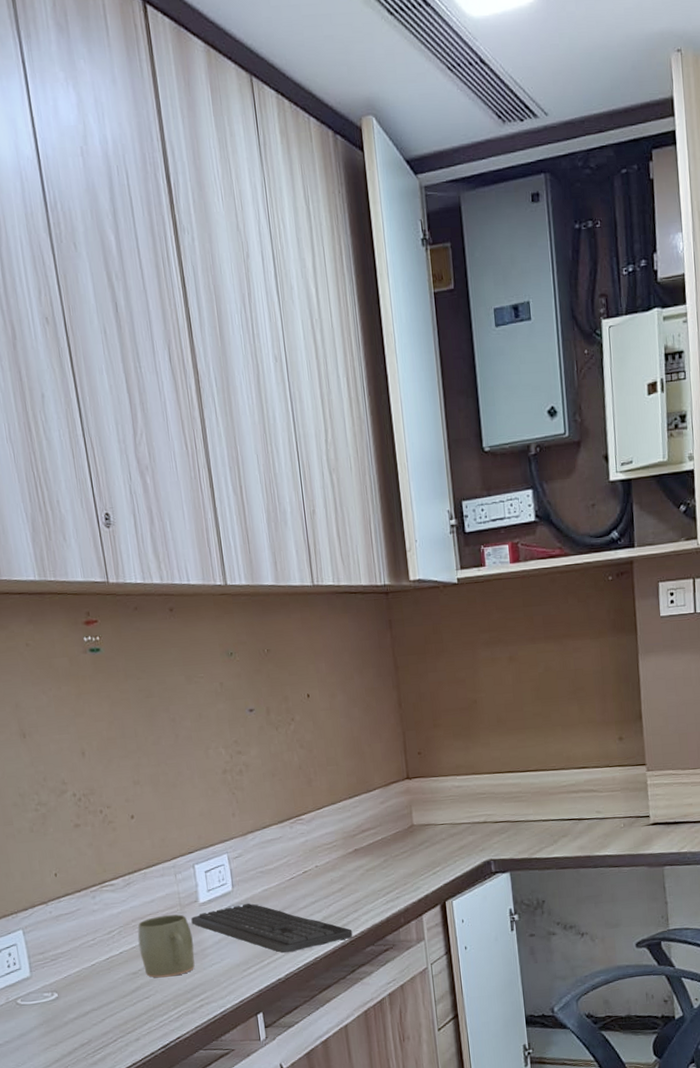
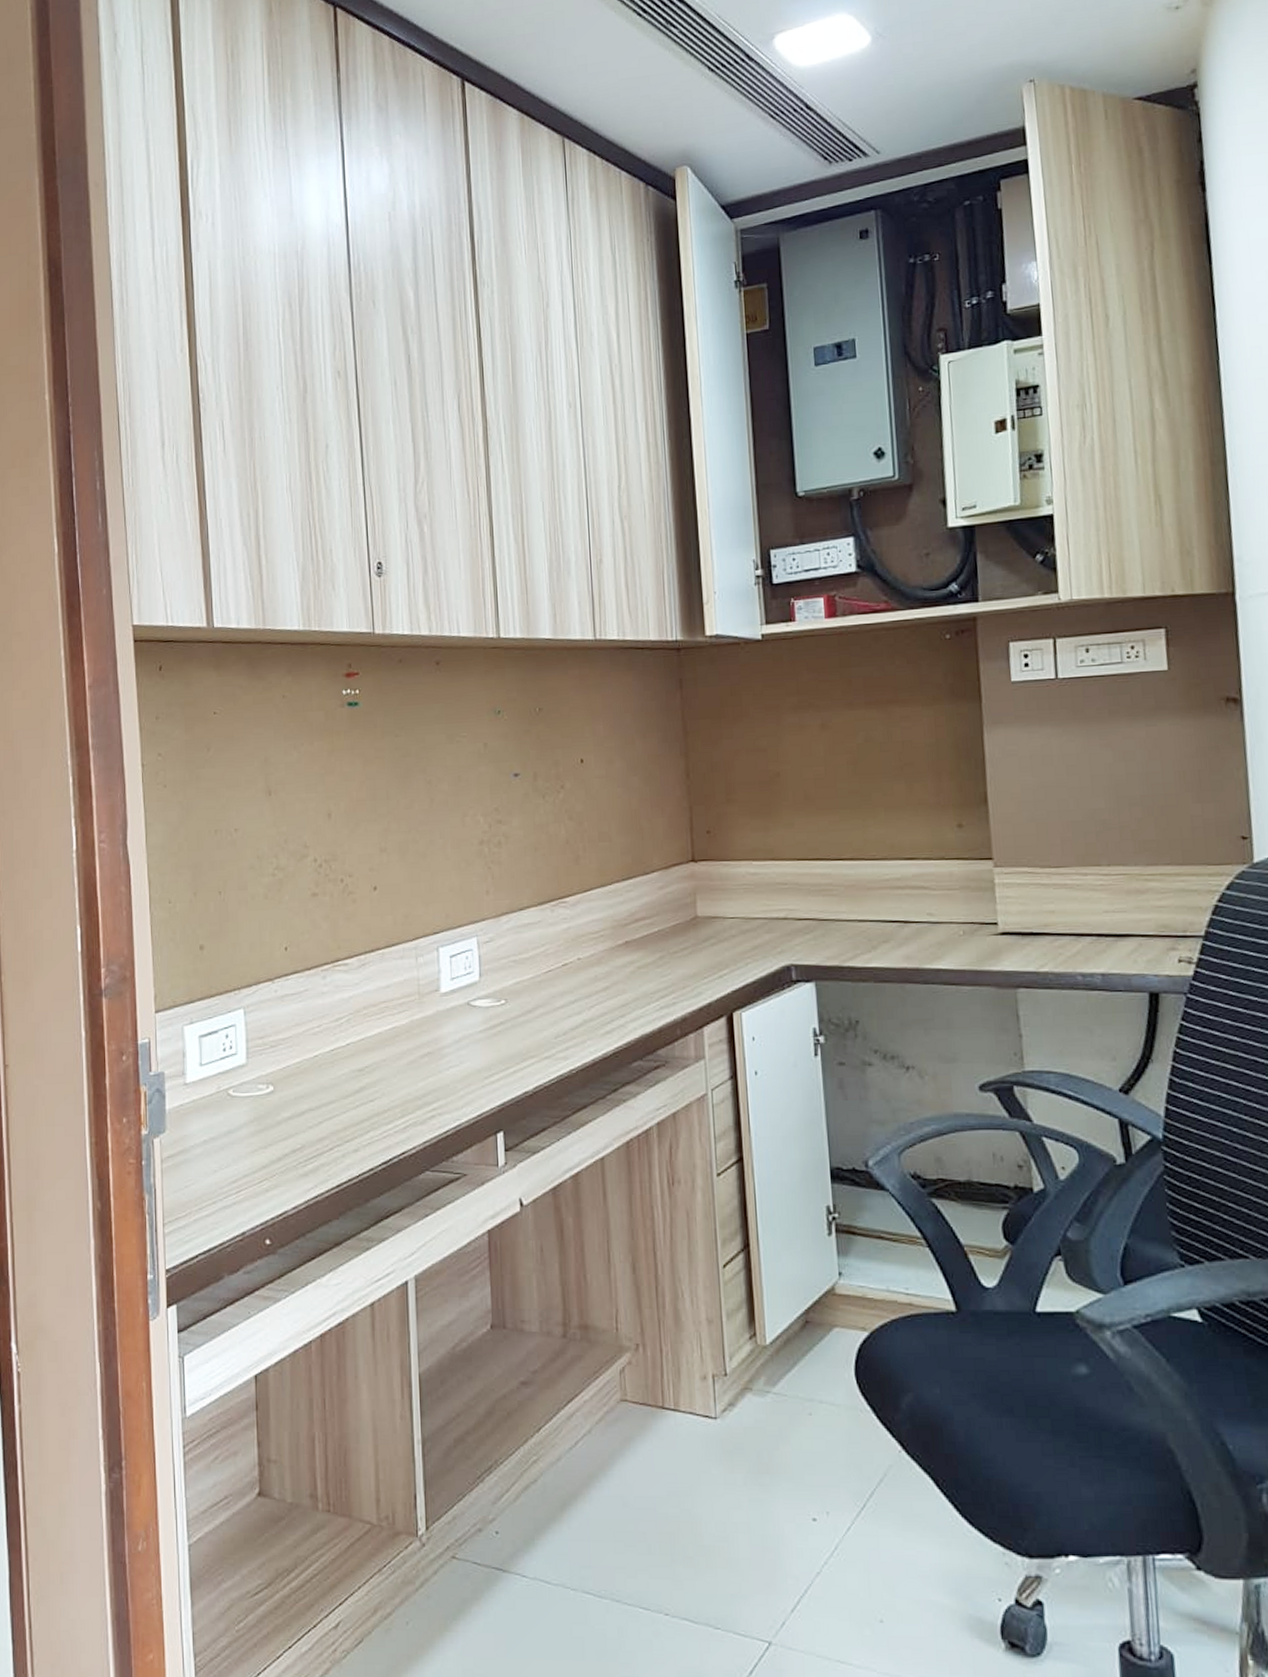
mug: present [137,914,195,978] -> none [368,1004,430,1078]
computer keyboard: present [191,903,353,954] -> none [430,996,617,1061]

